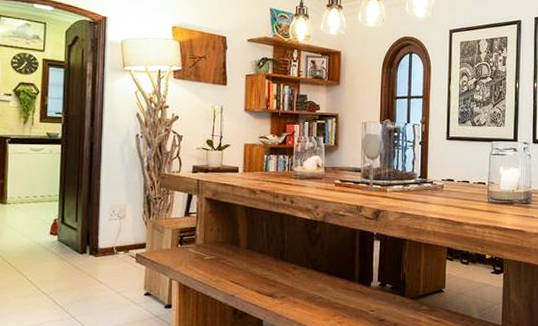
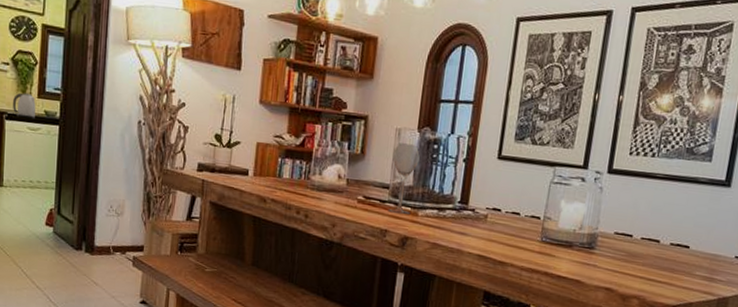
kettle: none [16,119,38,141] -> present [13,93,36,119]

